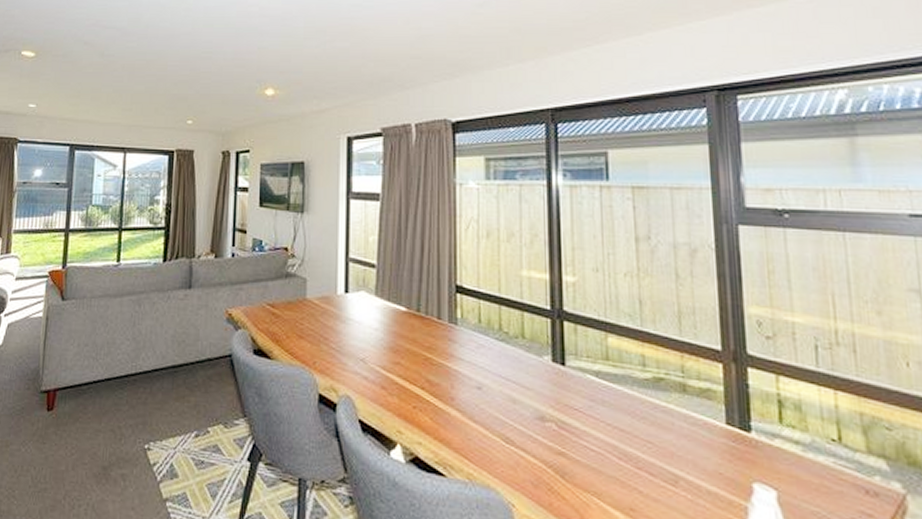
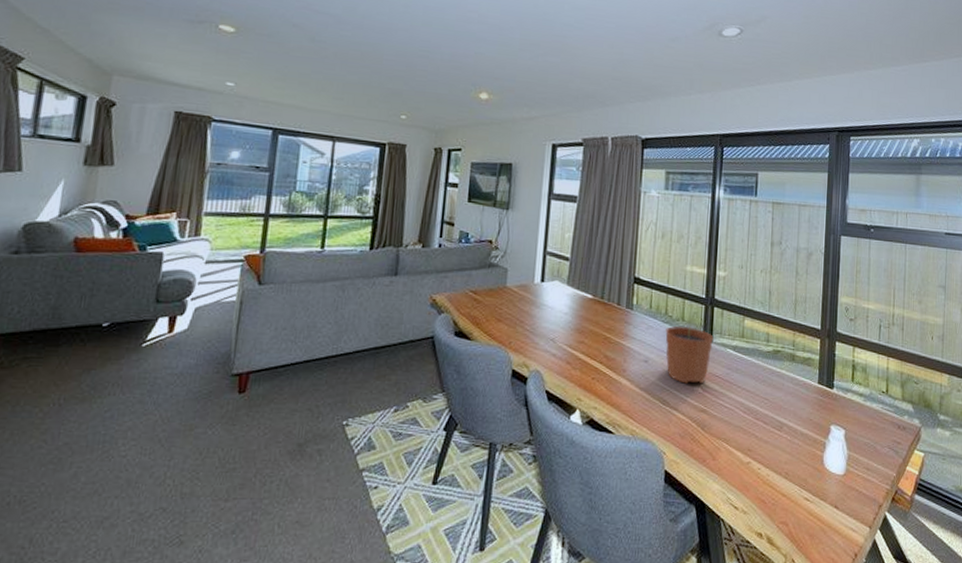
plant pot: none [501,327,566,419] -> present [665,311,714,384]

